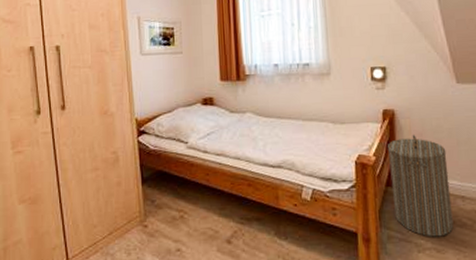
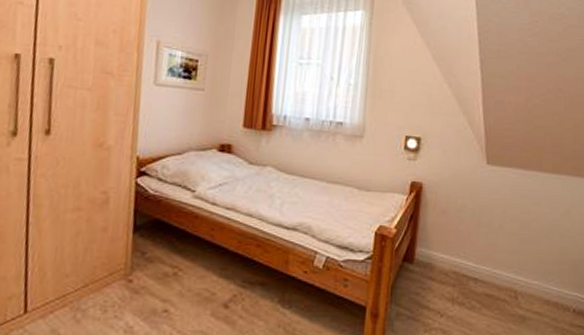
laundry hamper: present [388,134,454,237] -> none [407,210,467,318]

